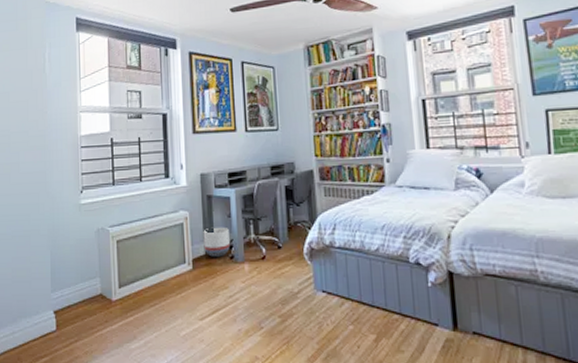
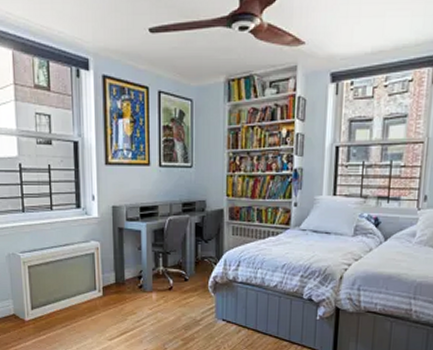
planter: present [203,227,230,257] -> none [114,258,139,286]

